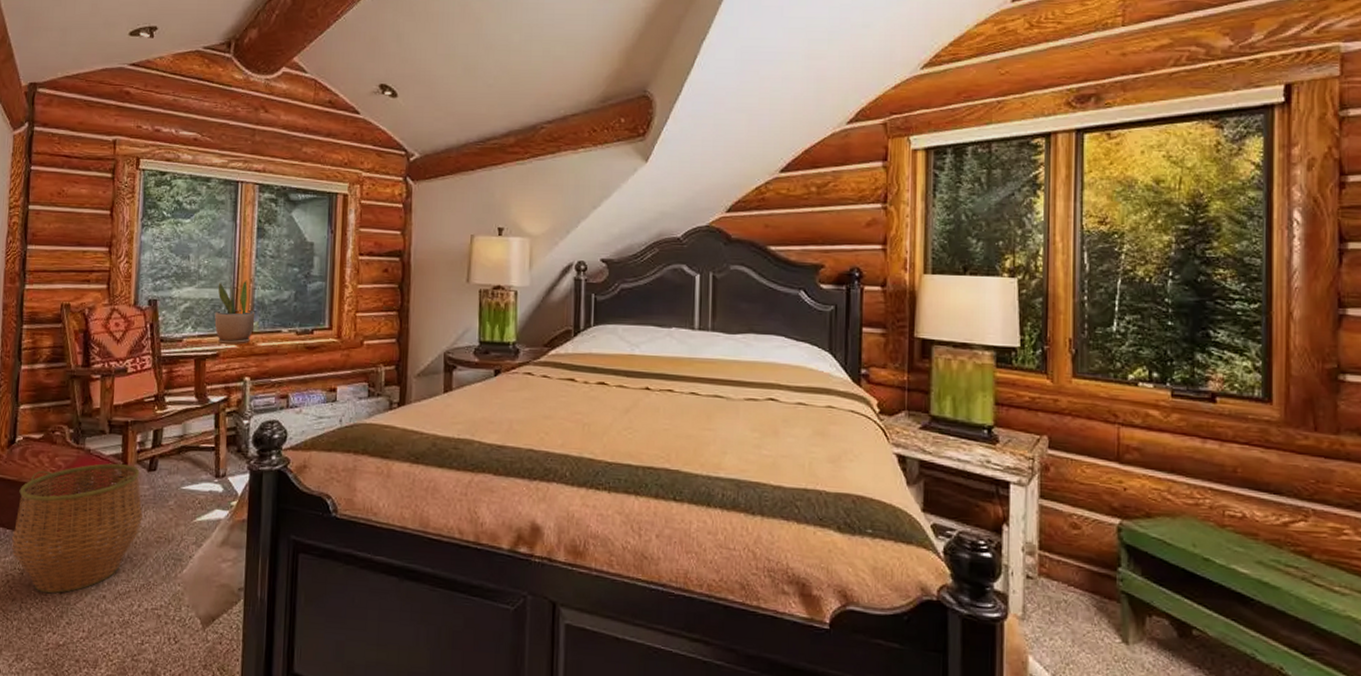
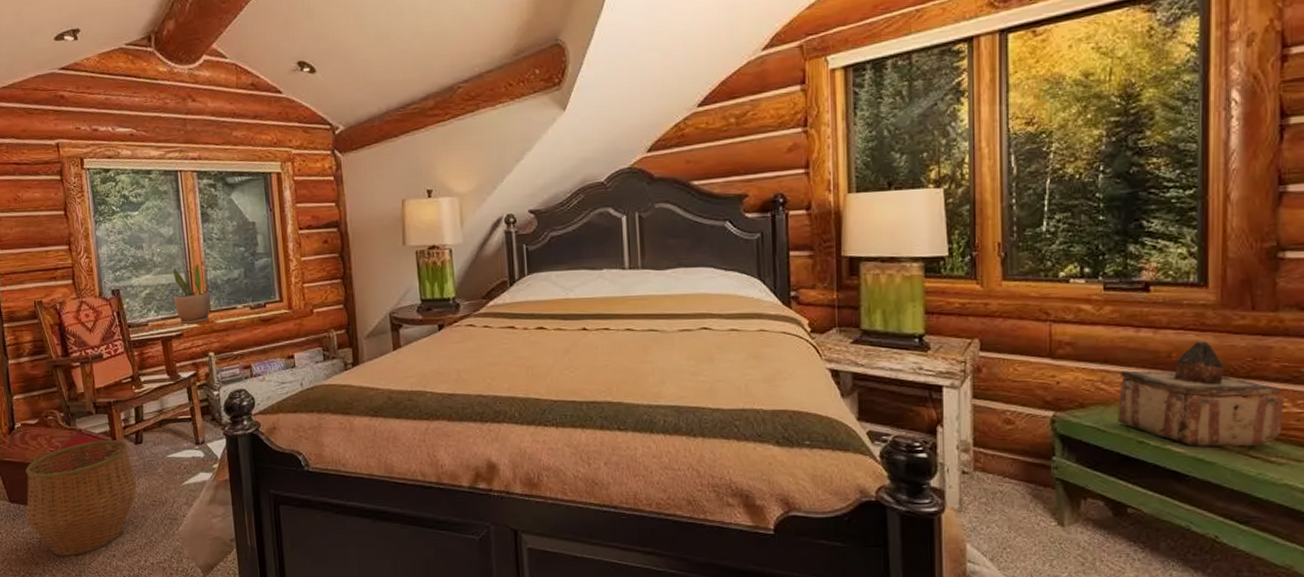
decorative box: none [1184,458,1346,573] -> present [1118,341,1284,447]

